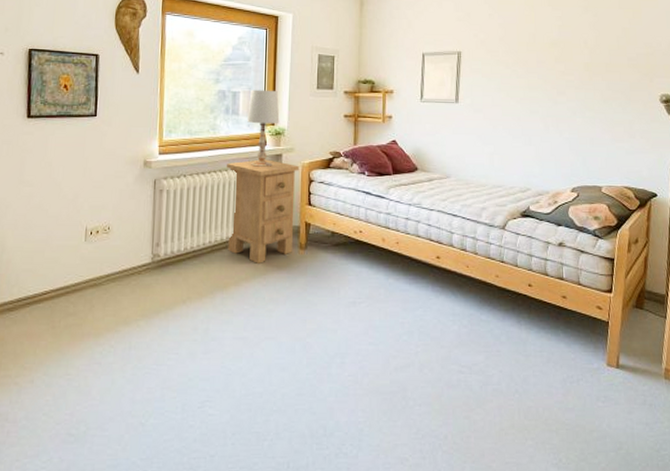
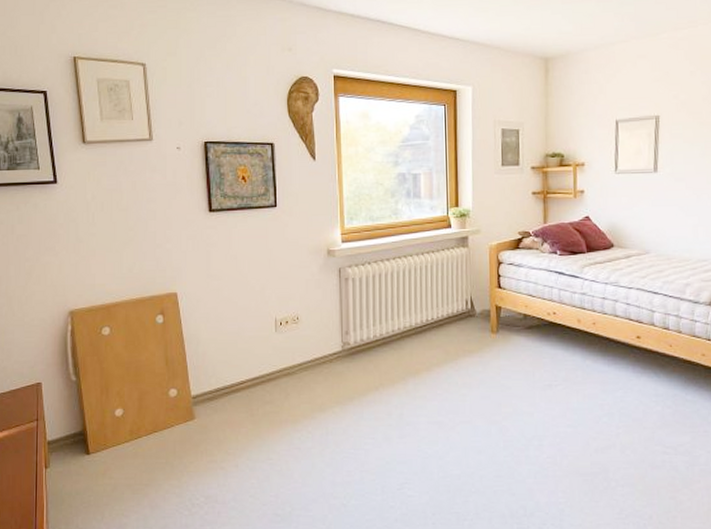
nightstand: present [227,159,299,263] -> none [411,242,486,349]
table lamp: present [247,89,280,168] -> none [430,170,464,252]

